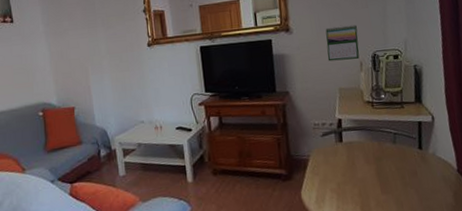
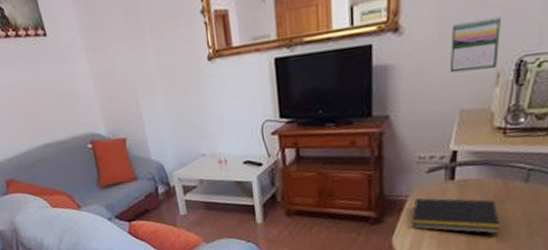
notepad: none [314,157,383,187] -> present [412,198,501,234]

